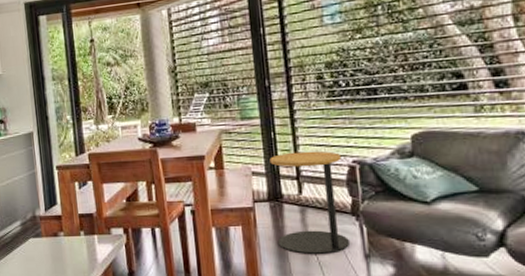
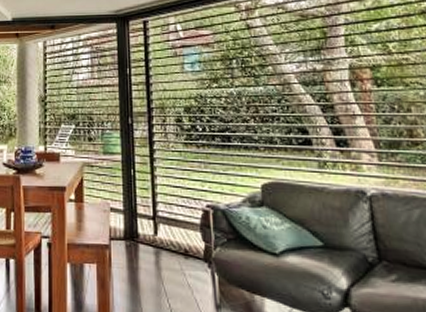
side table: present [269,151,351,254] -> none [128,191,202,301]

